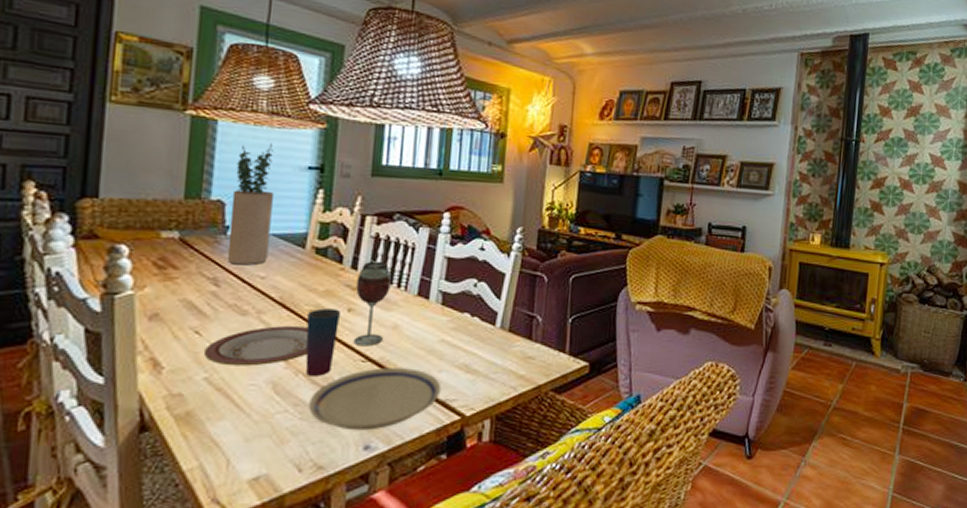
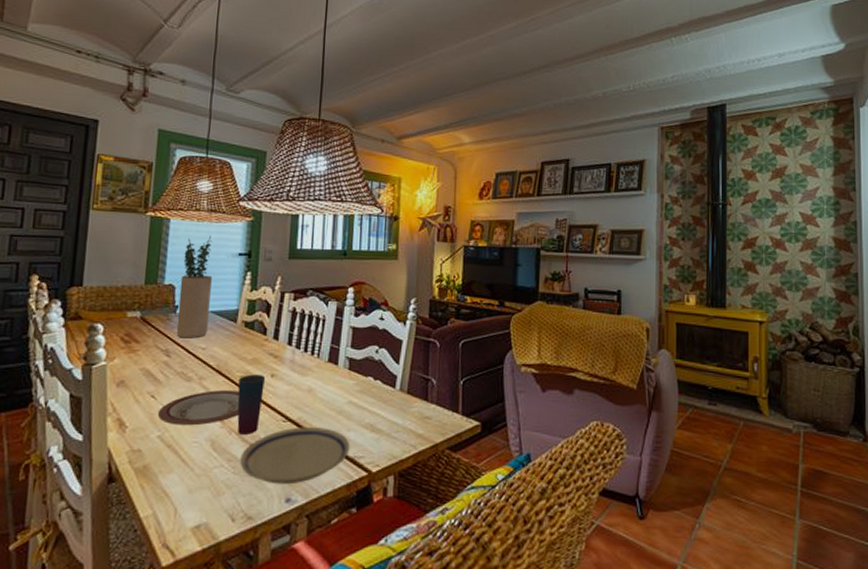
wineglass: present [353,261,392,347] -> none [275,332,306,408]

